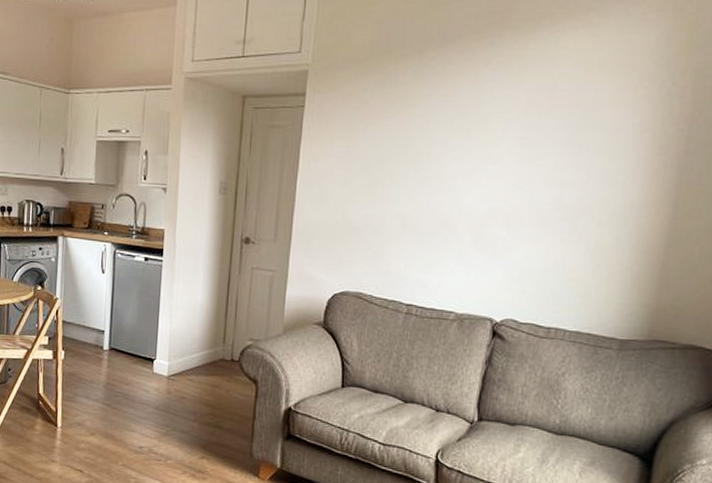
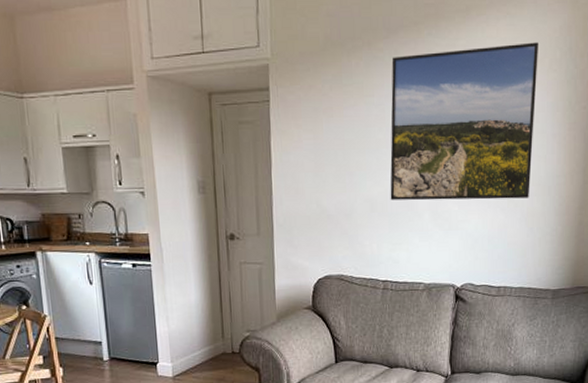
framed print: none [425,55,626,229] -> present [390,42,538,201]

